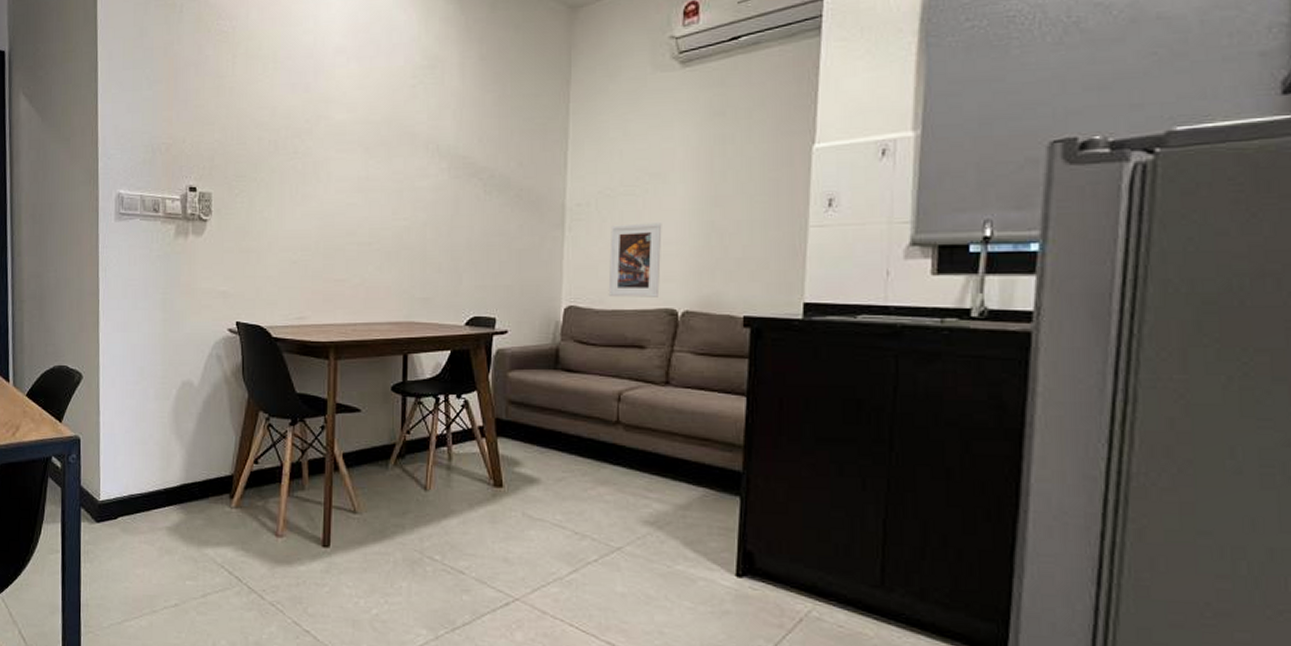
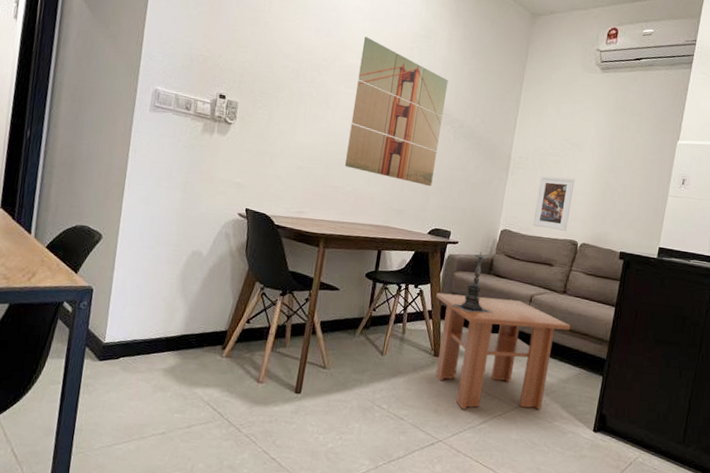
wall art: none [347,82,467,263] -> present [344,37,448,187]
coffee table: none [487,401,683,556] -> present [435,292,571,410]
candle holder: none [508,341,566,425] -> present [451,252,492,313]

